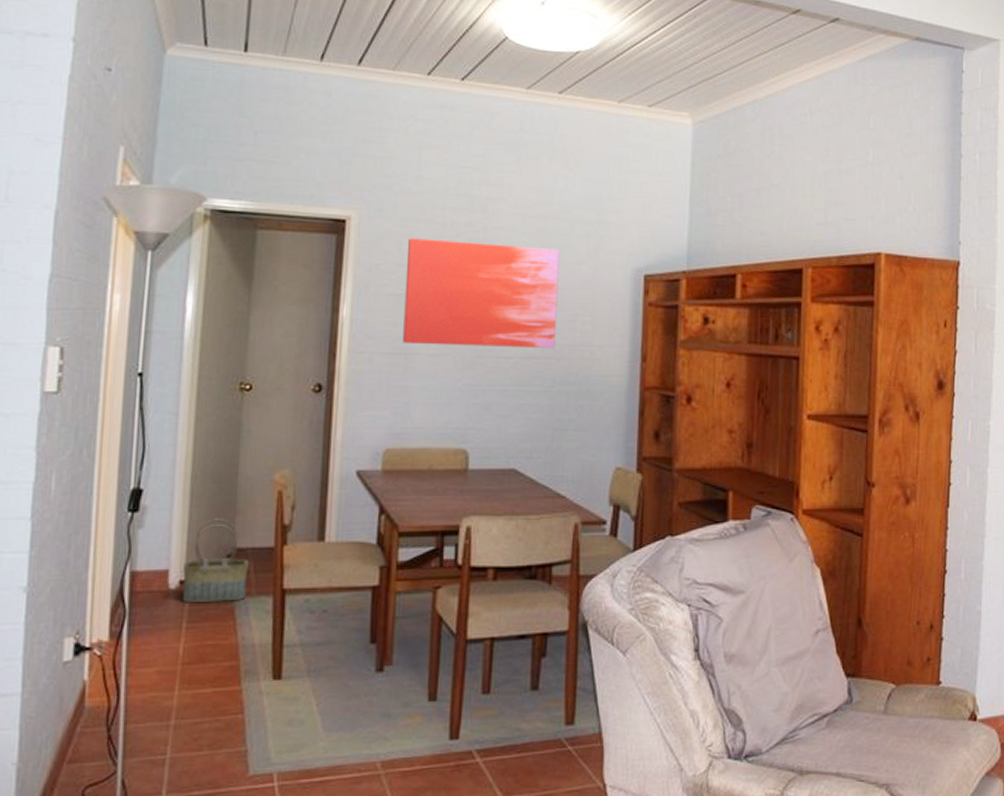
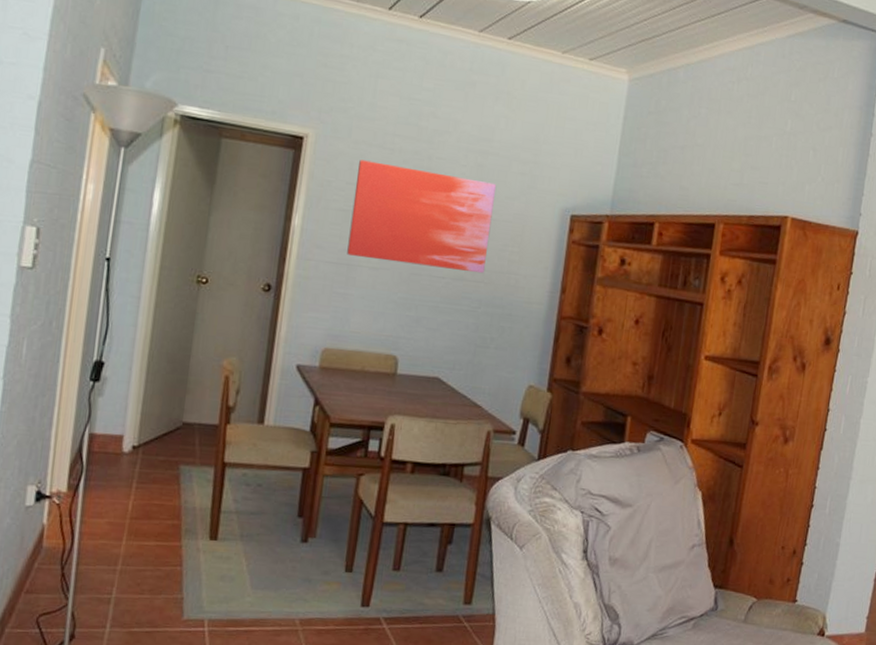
basket: present [182,519,249,604] -> none [134,394,195,469]

